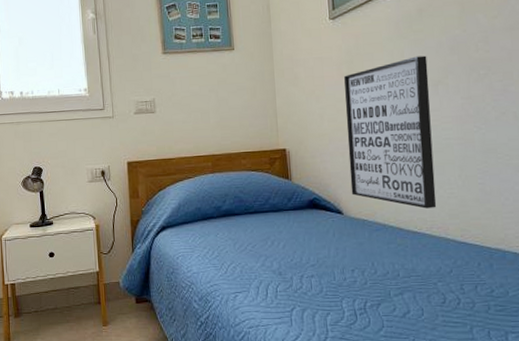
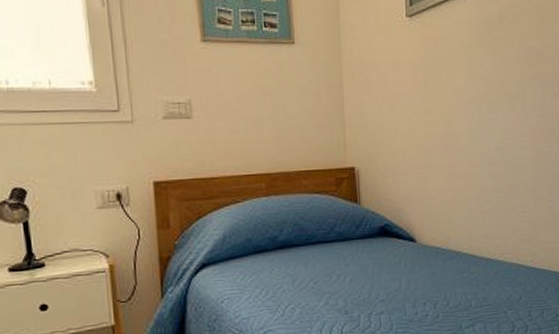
wall art: present [344,55,437,209] -> none [421,67,510,234]

